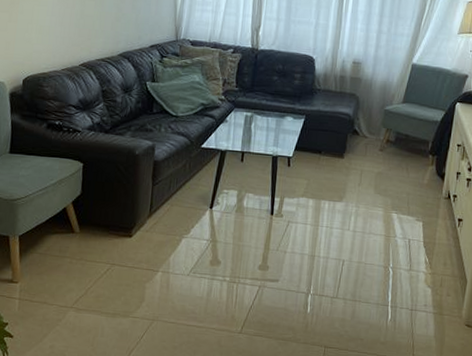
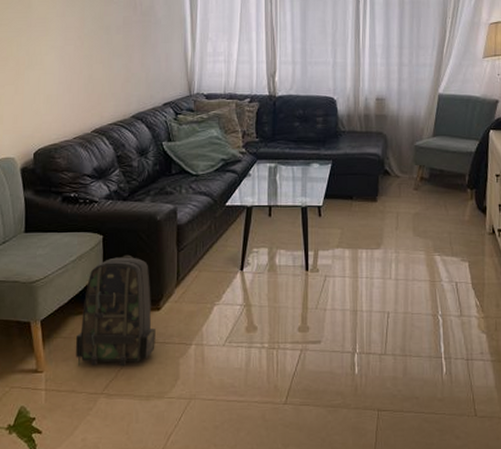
backpack: none [49,183,126,285] -> present [75,254,156,367]

